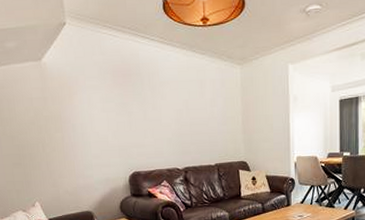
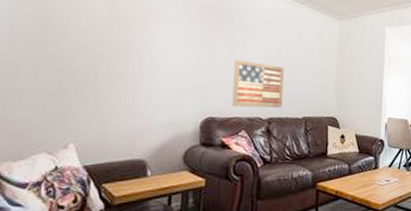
wall art: none [149,117,196,160] -> present [231,59,284,108]

